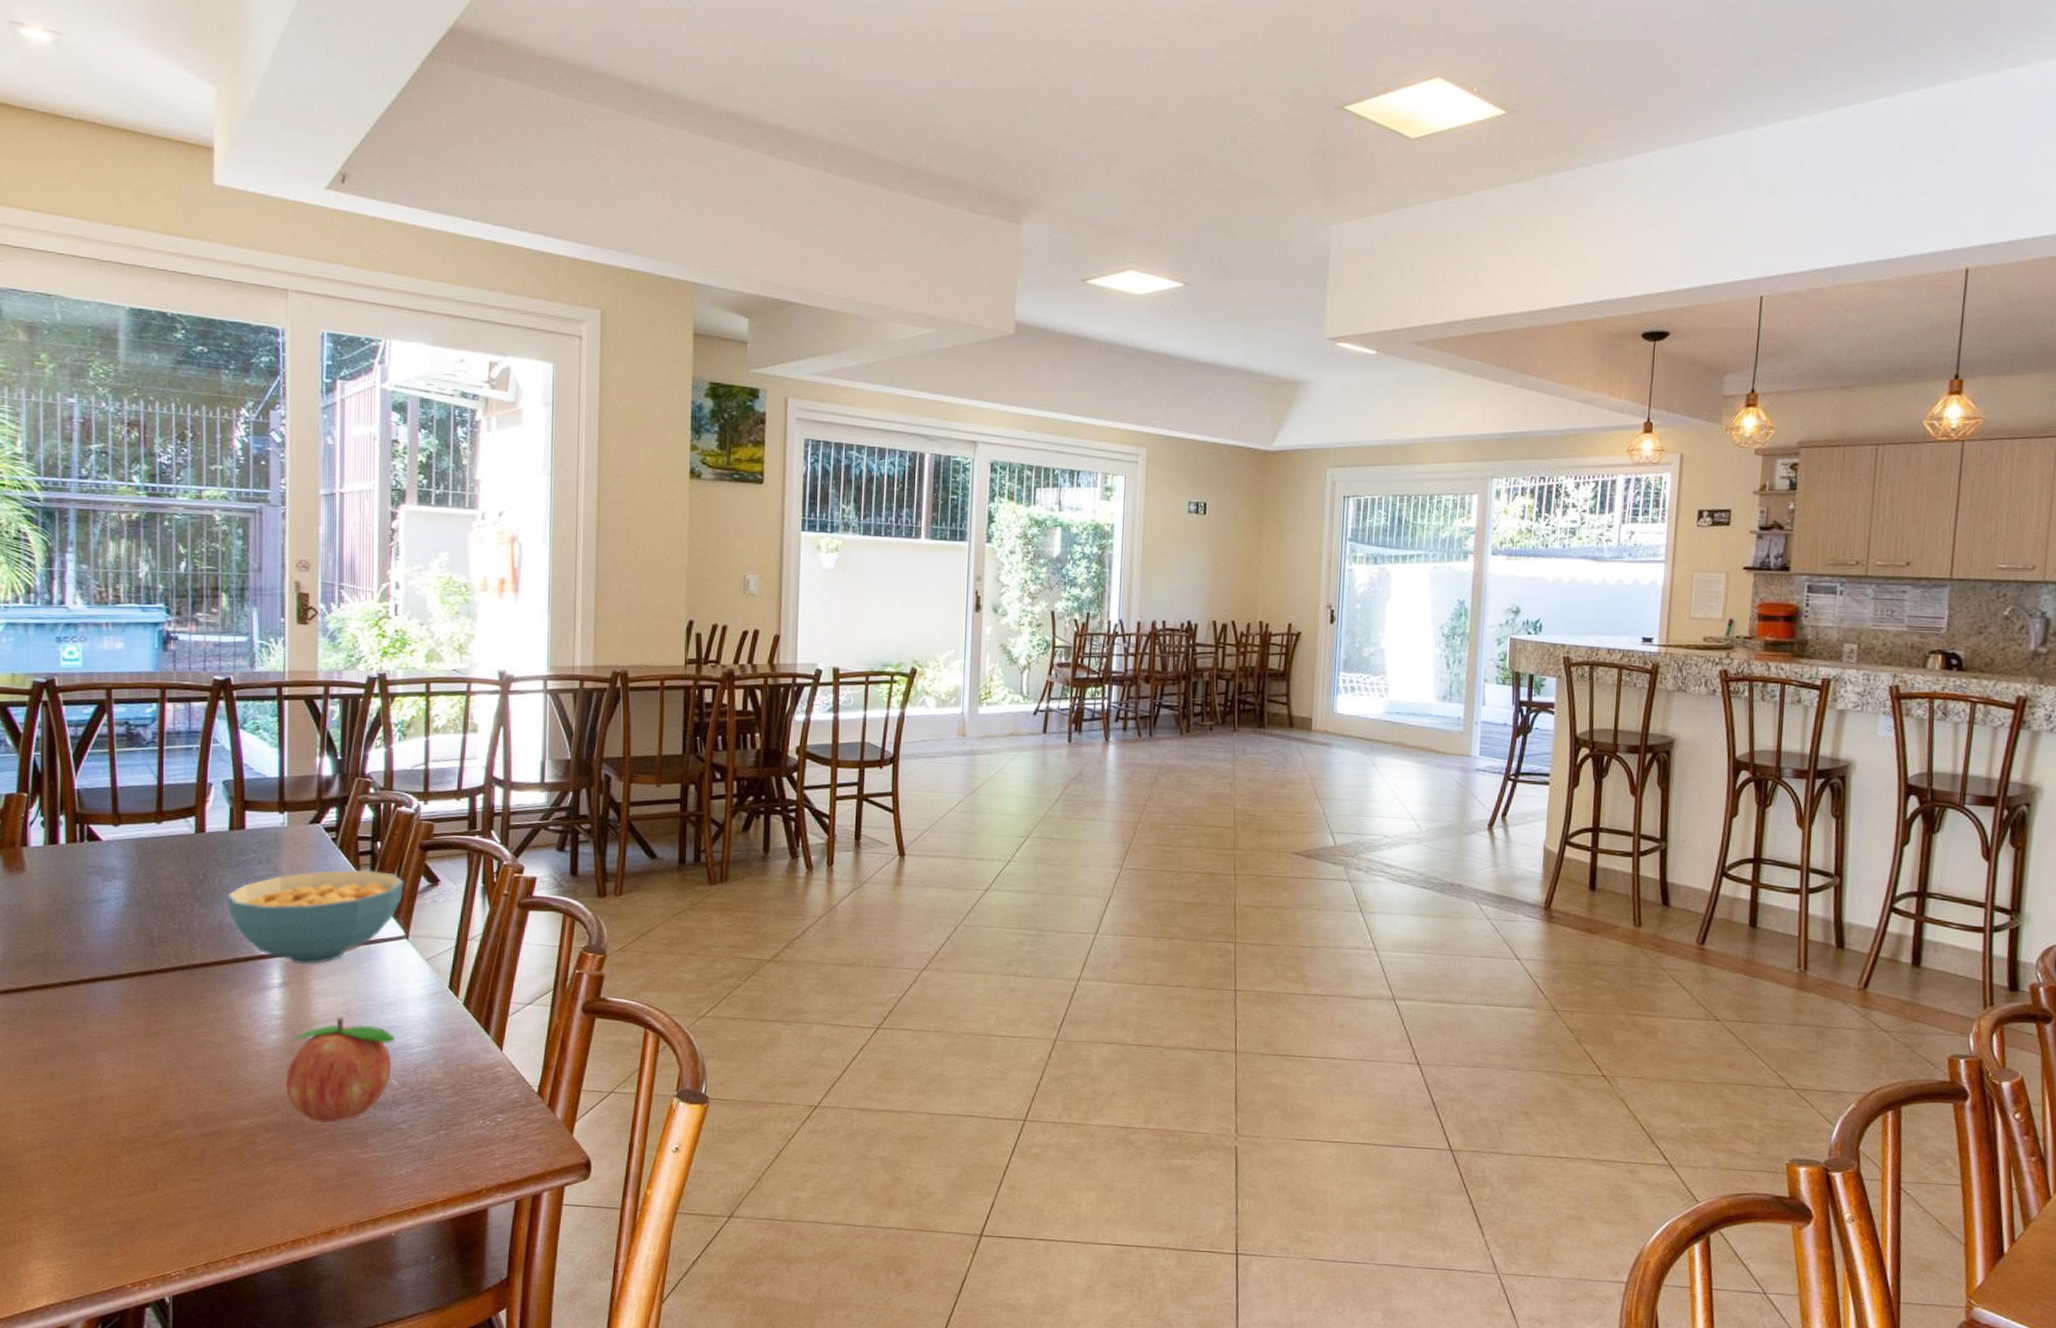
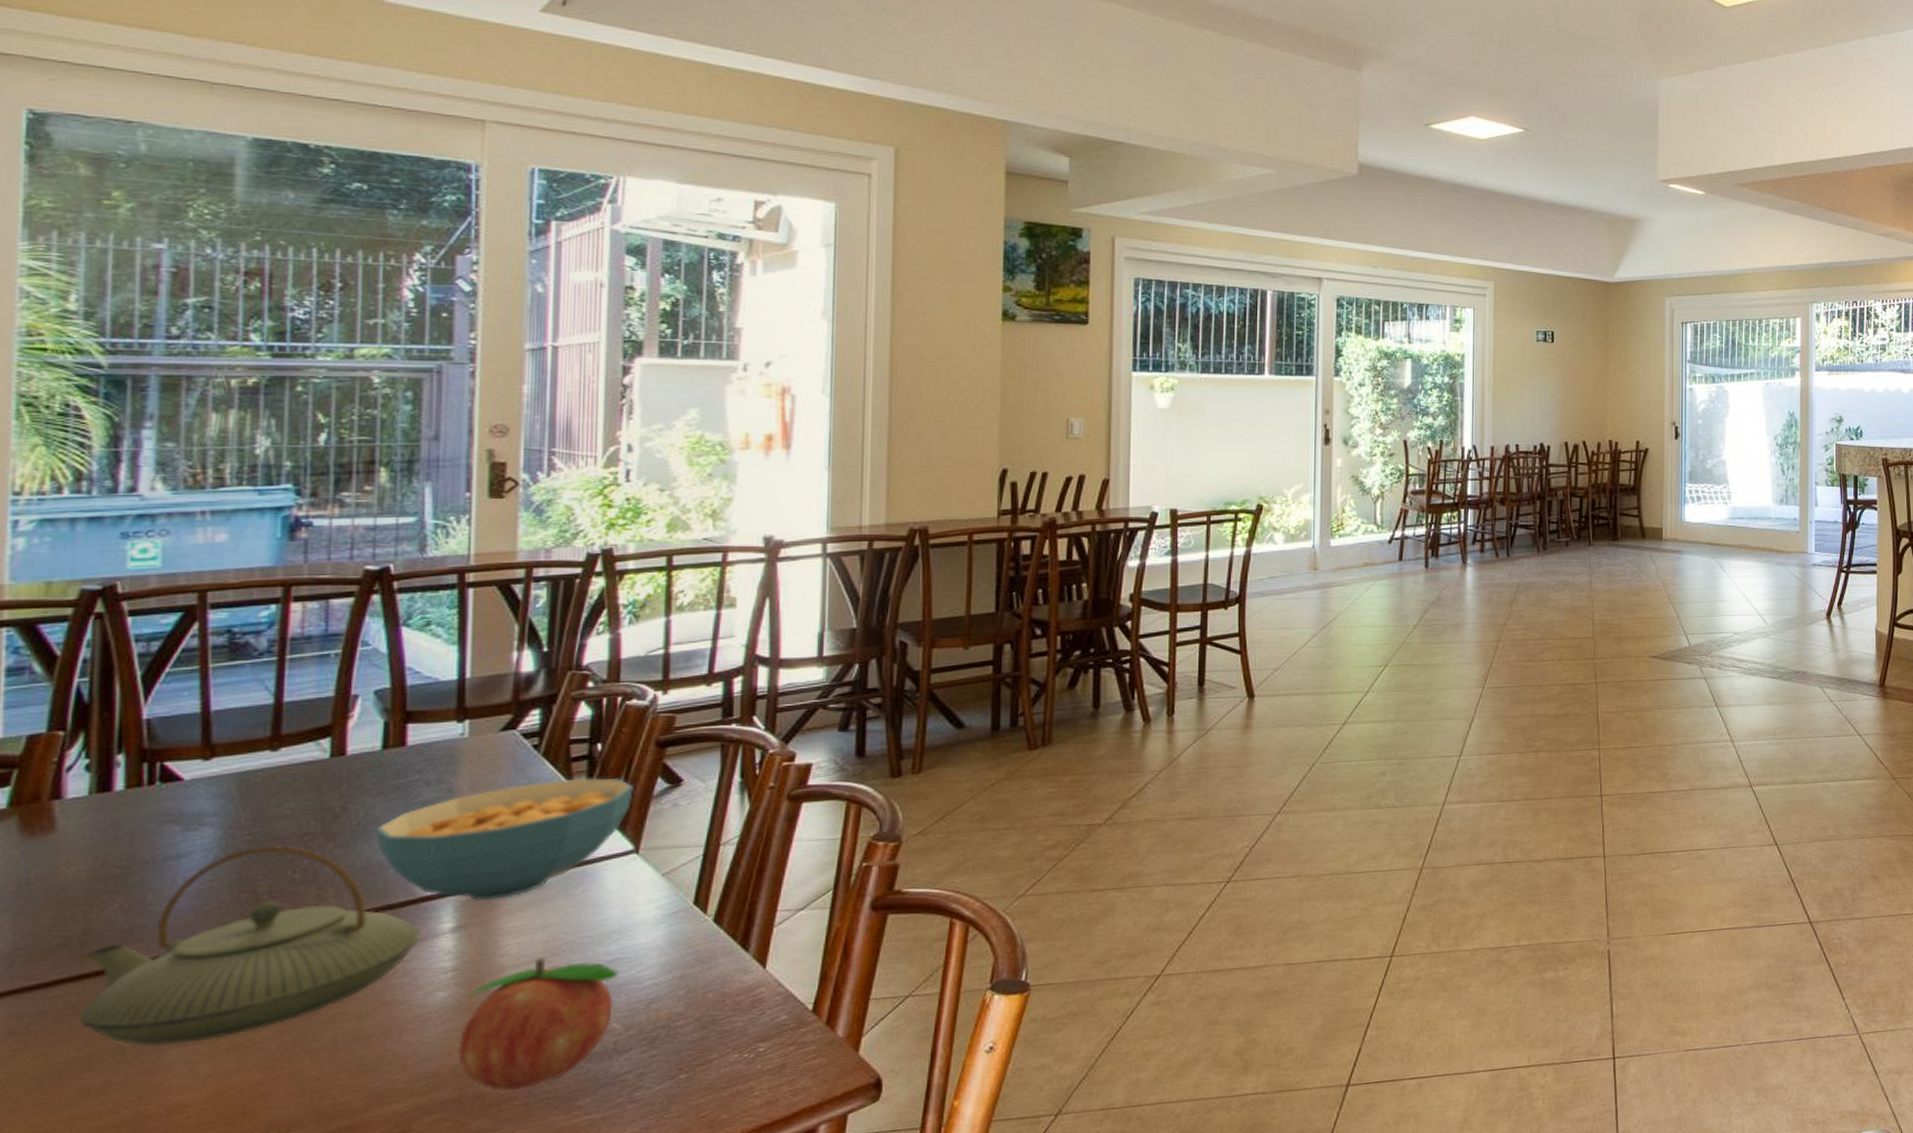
teapot: none [45,899,259,1049] -> present [80,844,422,1046]

